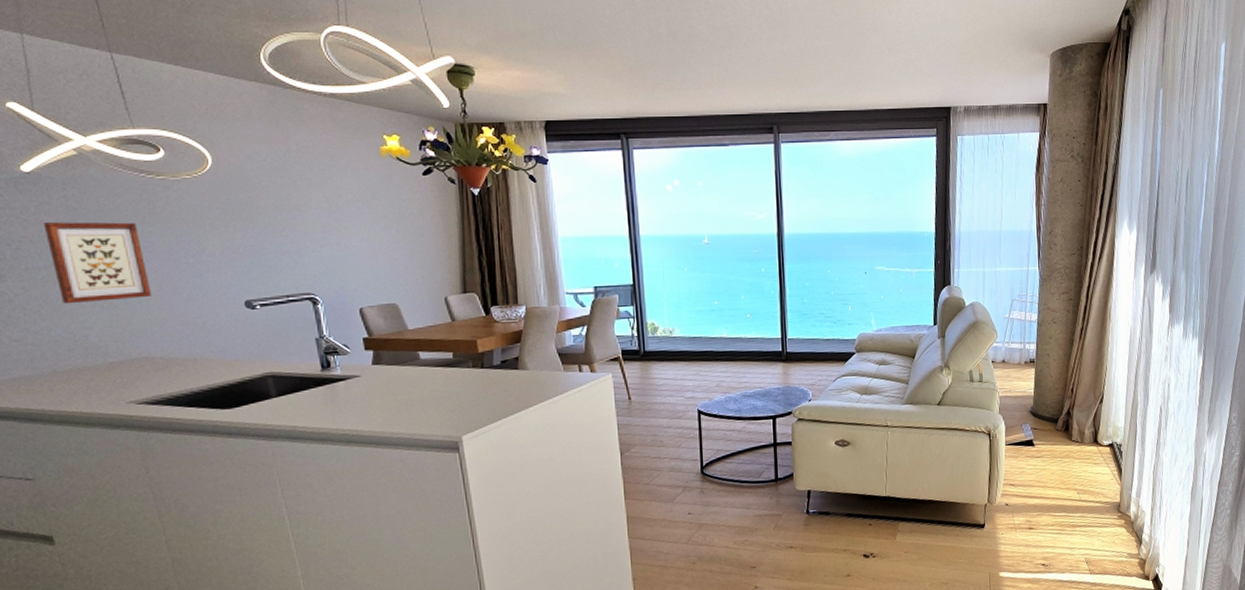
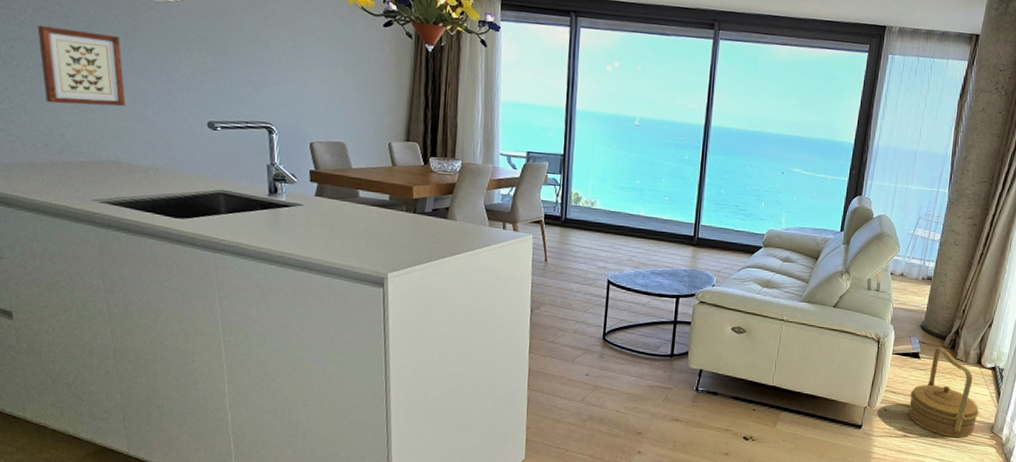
basket: none [1030,430,1103,524] -> present [908,347,979,438]

